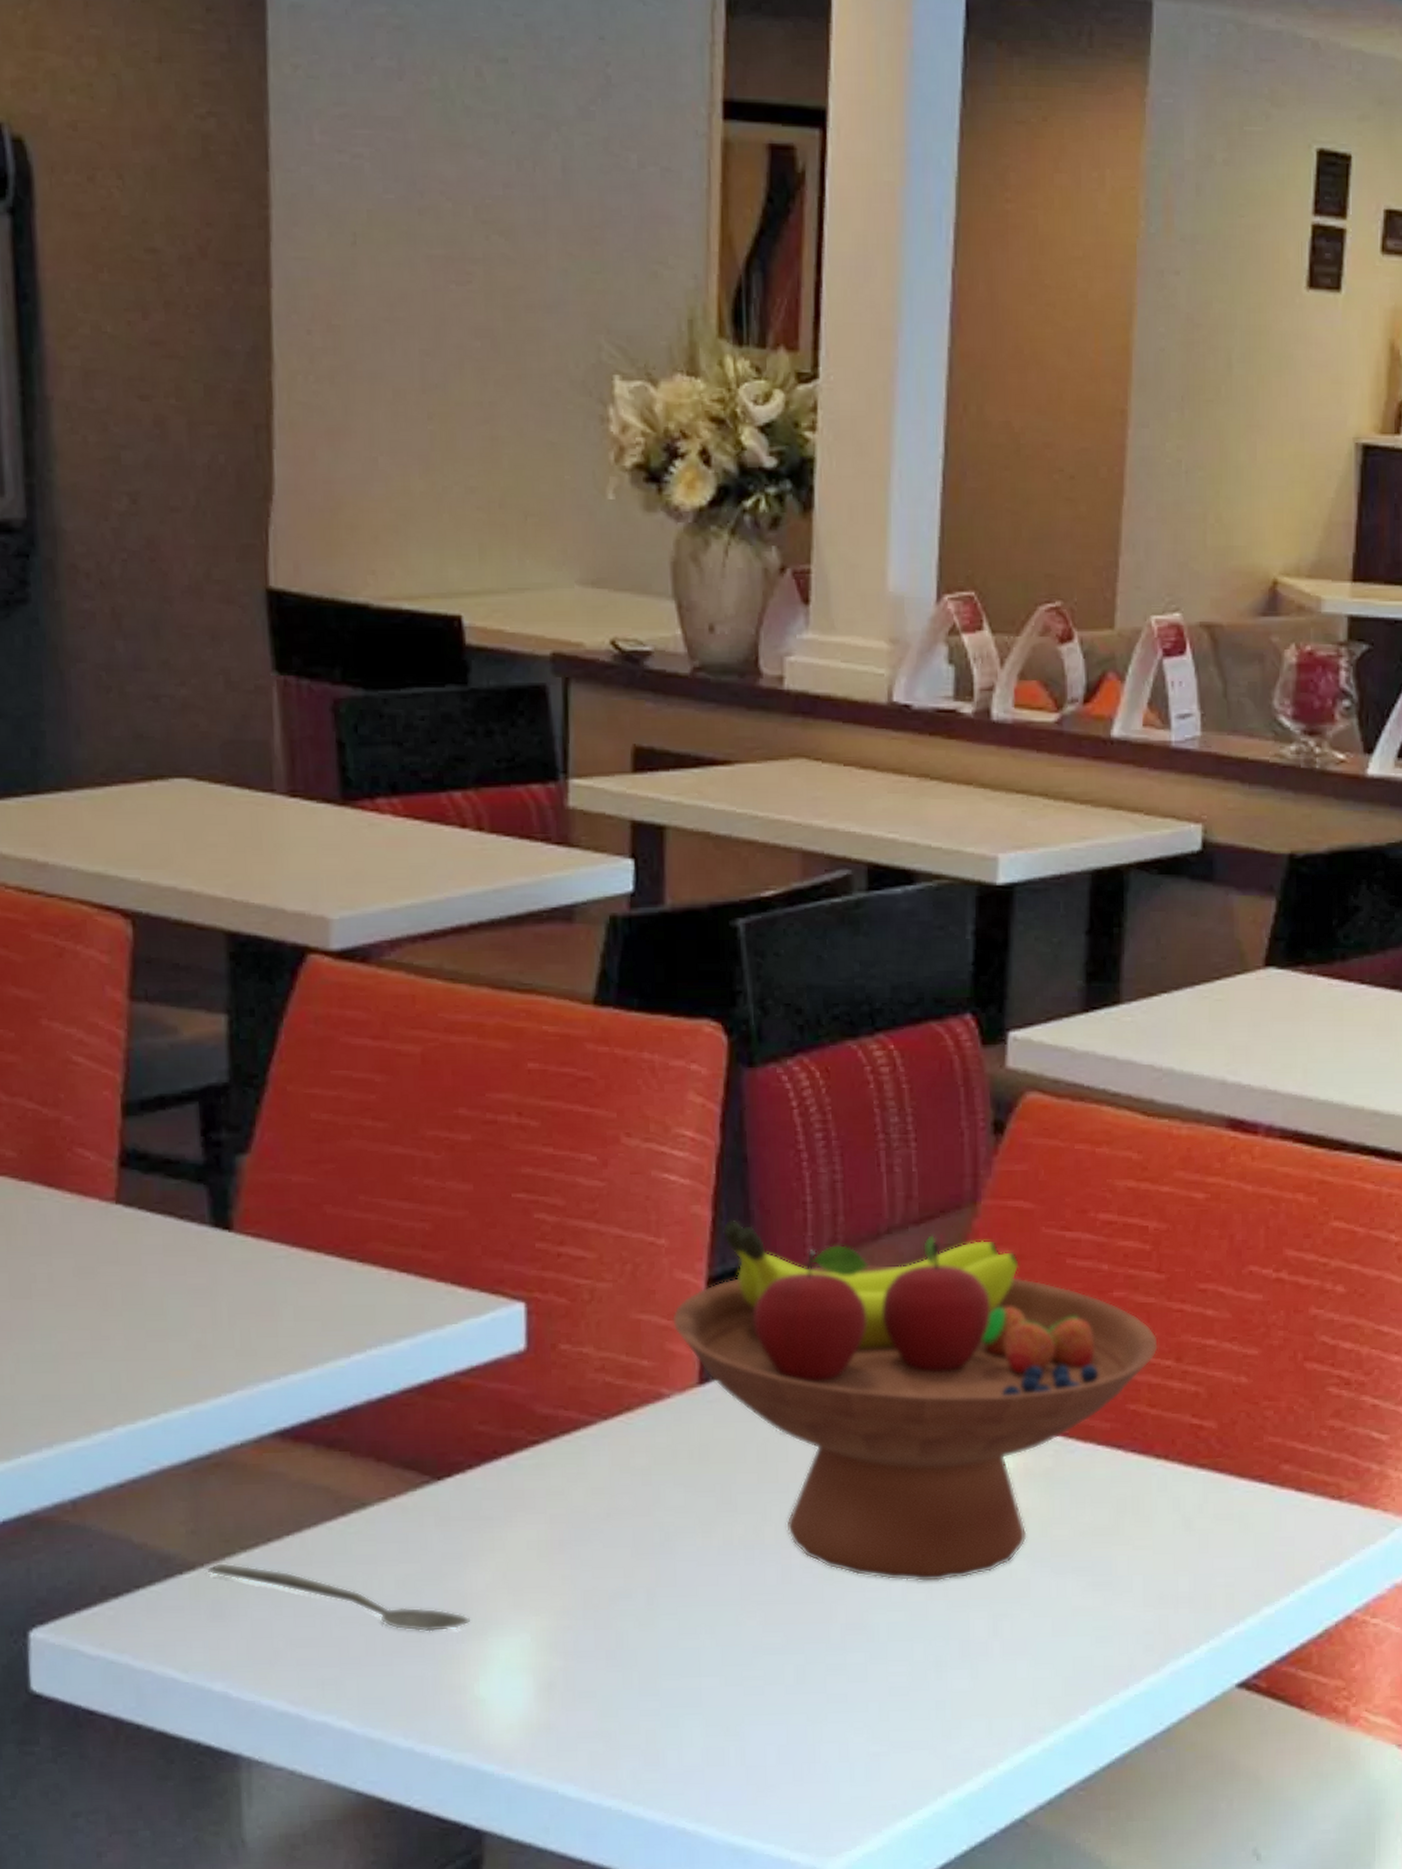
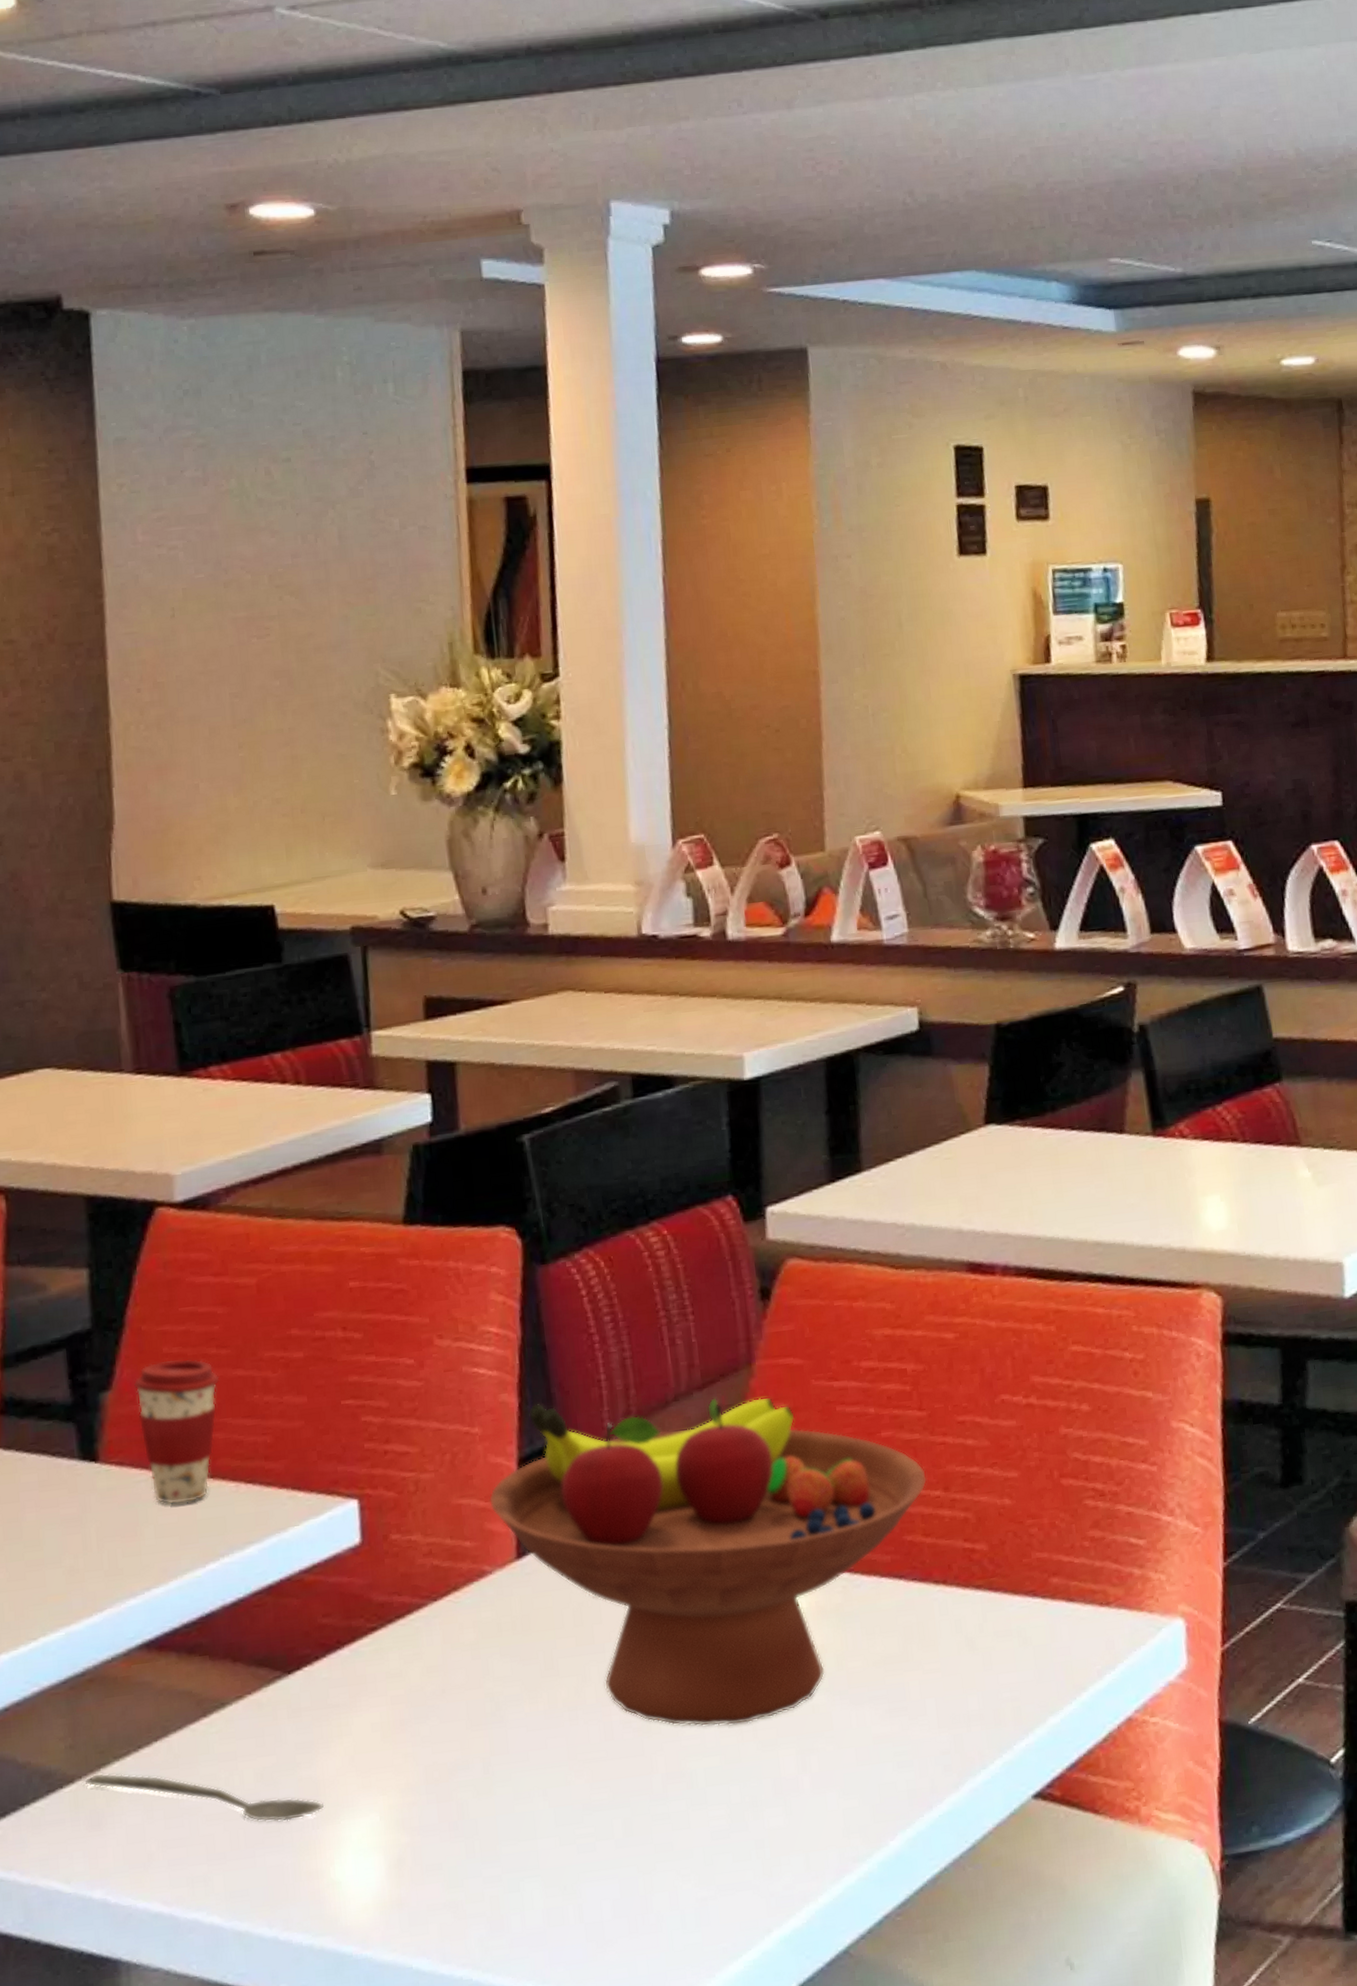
coffee cup: none [275,1127,375,1287] -> present [133,1358,220,1505]

